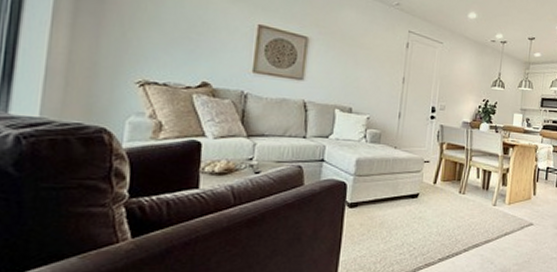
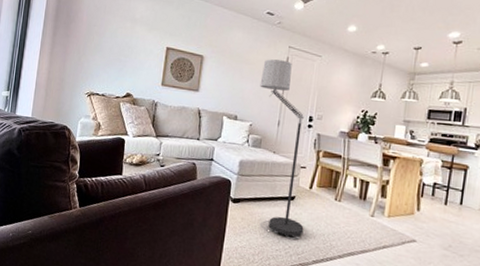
floor lamp: none [377,44,429,239] -> present [260,59,304,240]

